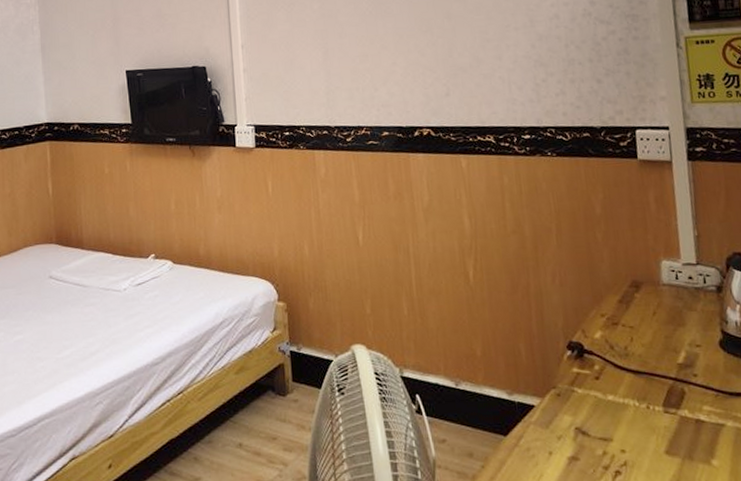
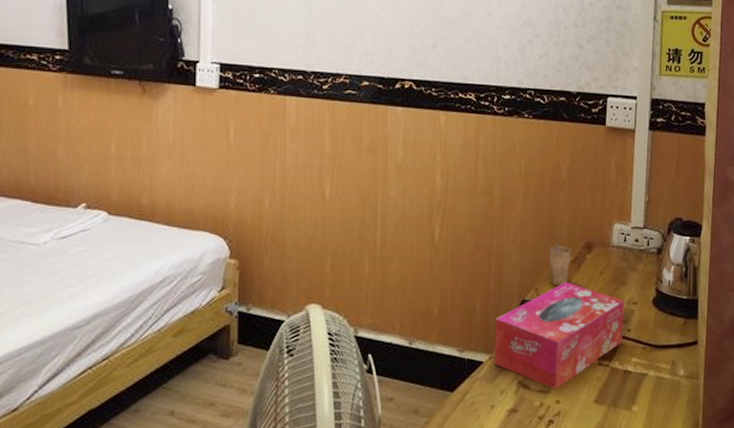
tissue box: none [542,323,689,437] -> present [493,282,624,389]
cup: none [591,282,618,326] -> present [548,243,571,285]

